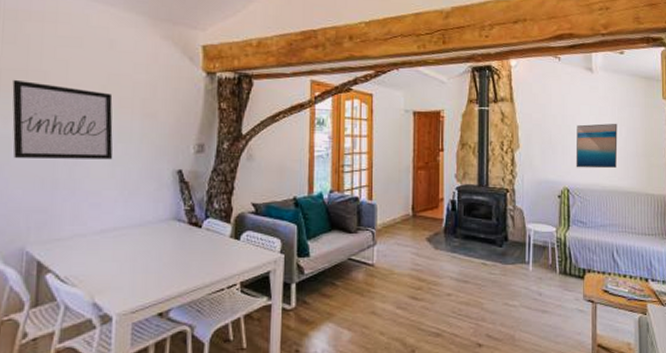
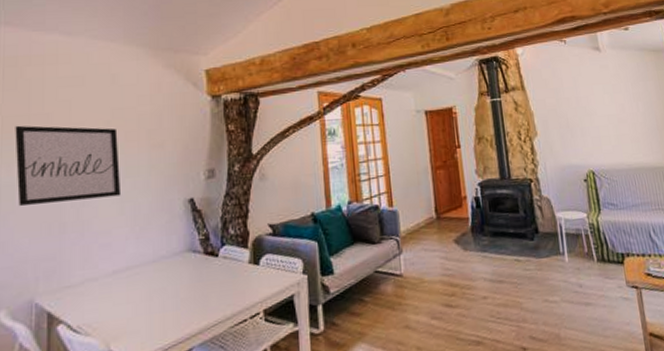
wall art: present [575,123,618,169] -> none [592,99,639,149]

